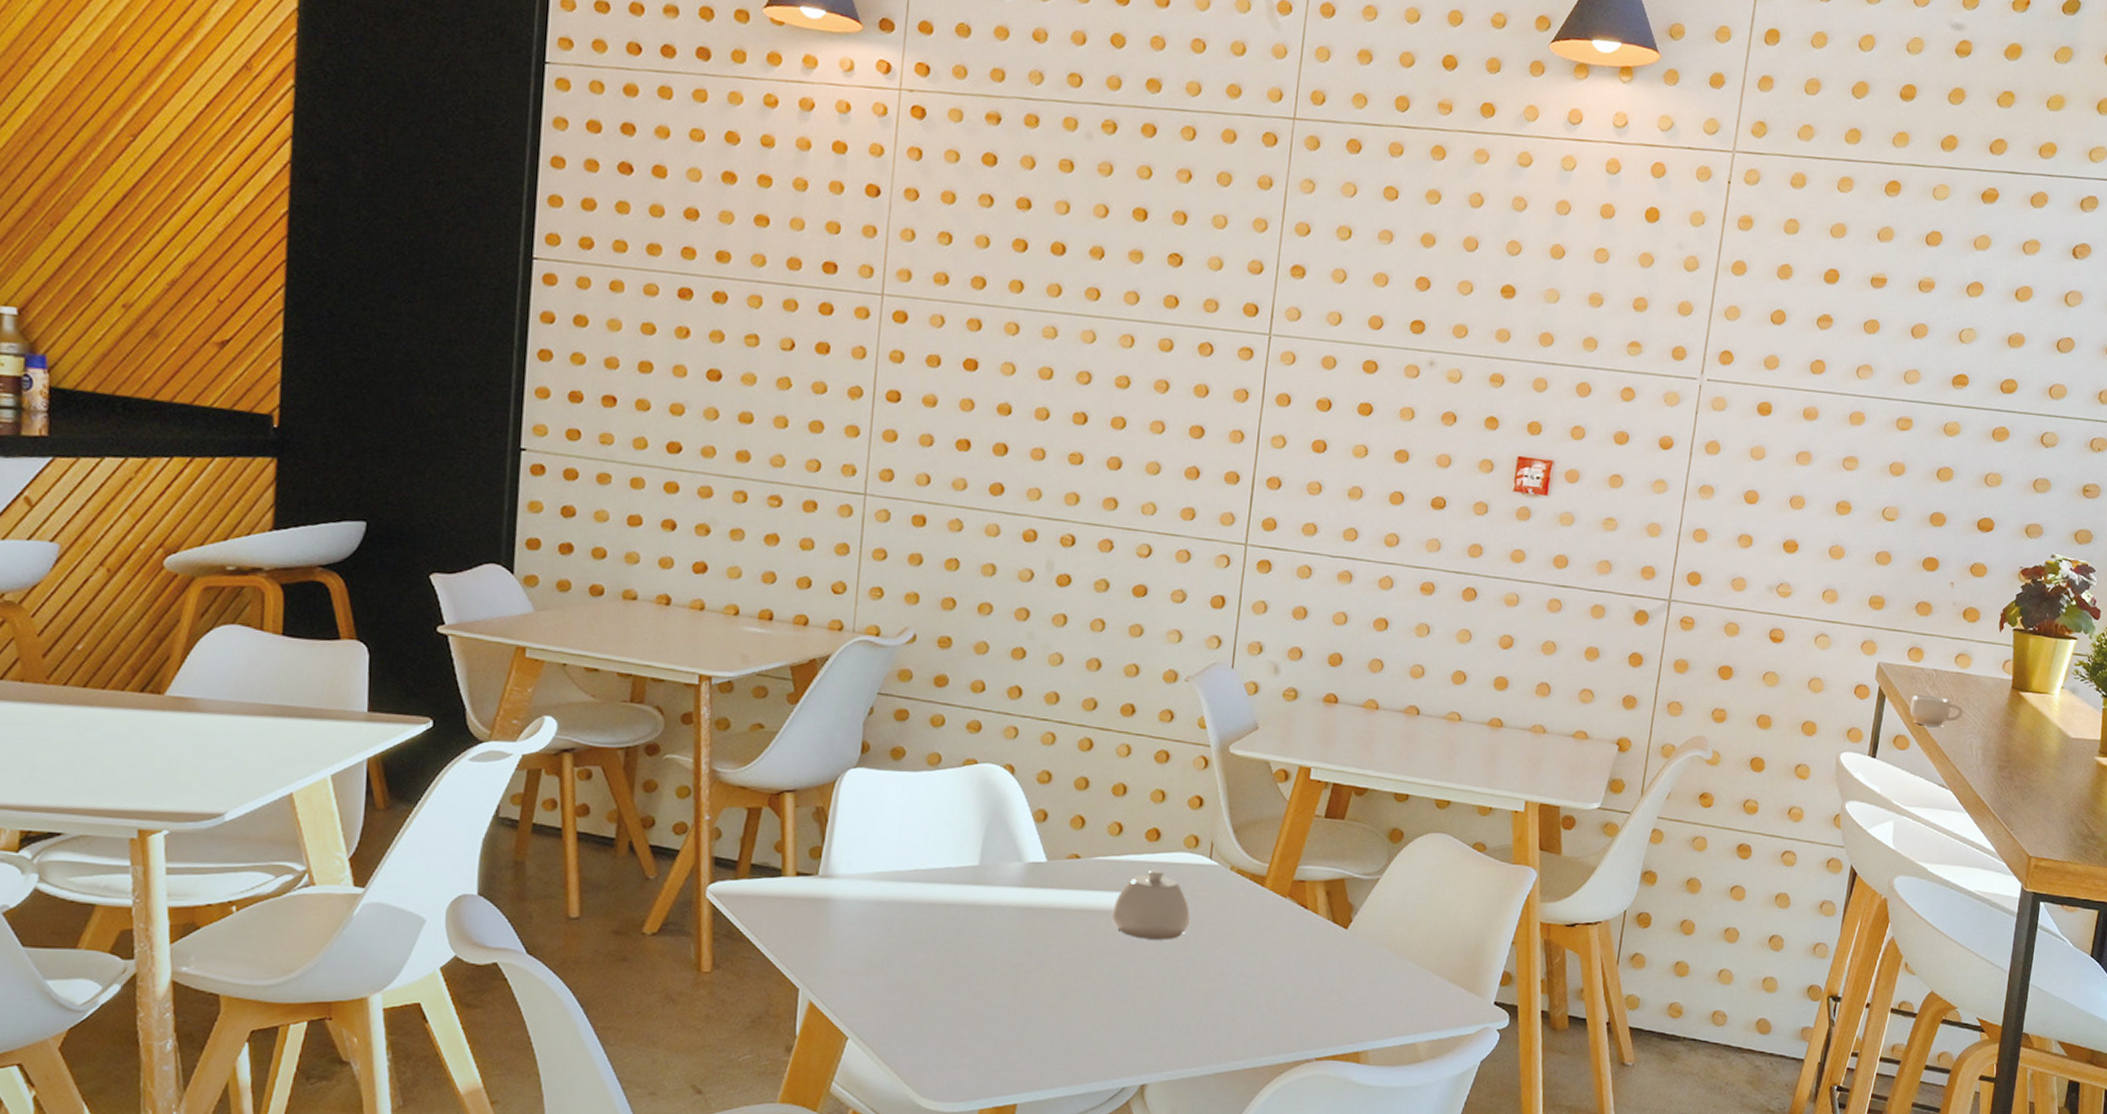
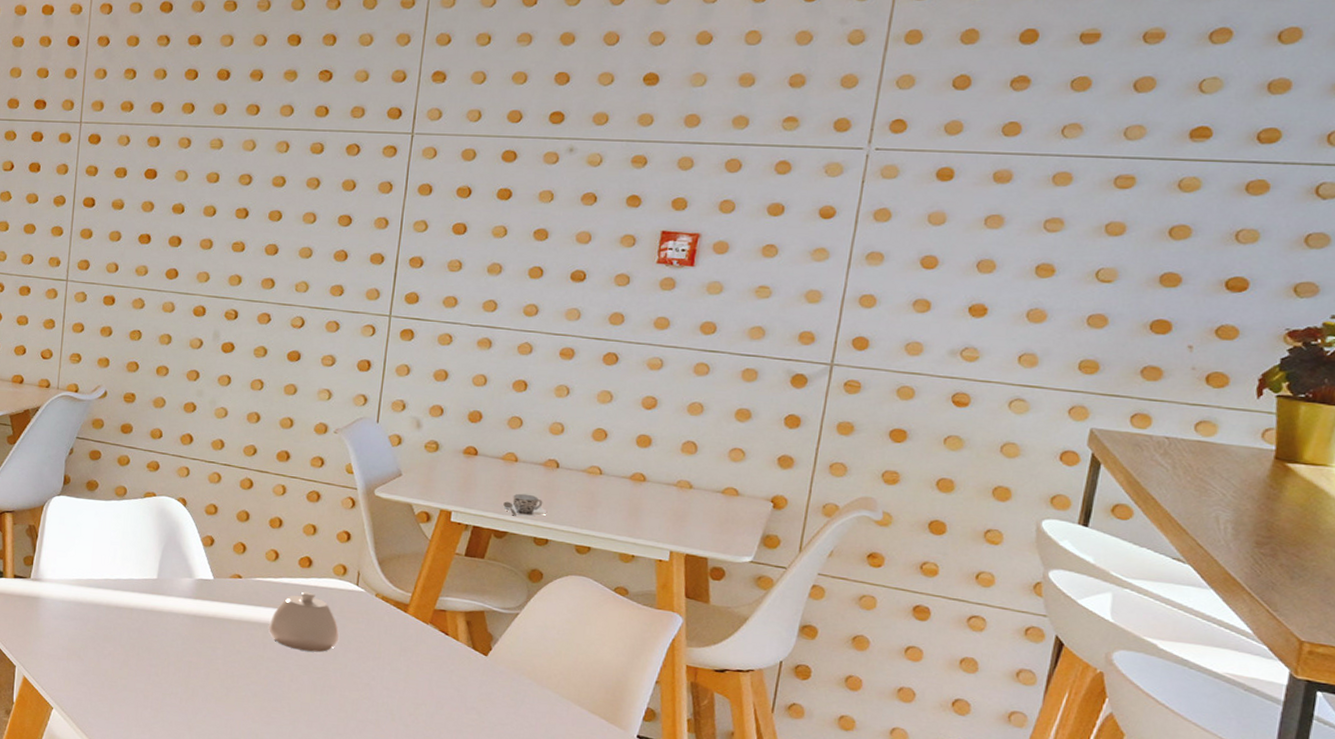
teacup: none [1362,744,1408,769] -> present [502,493,548,516]
cup: present [1909,694,1964,727] -> none [1133,462,1207,498]

